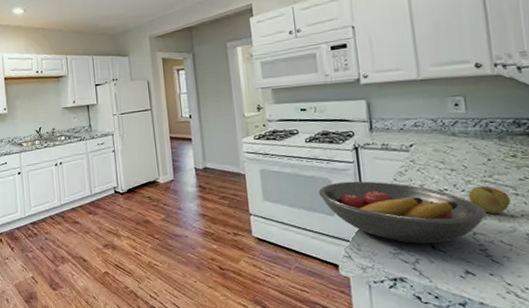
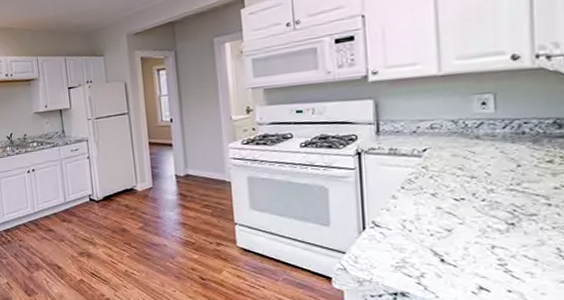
fruit bowl: present [319,181,487,244] -> none [313,189,510,258]
apple: present [468,185,511,215] -> none [489,194,540,227]

